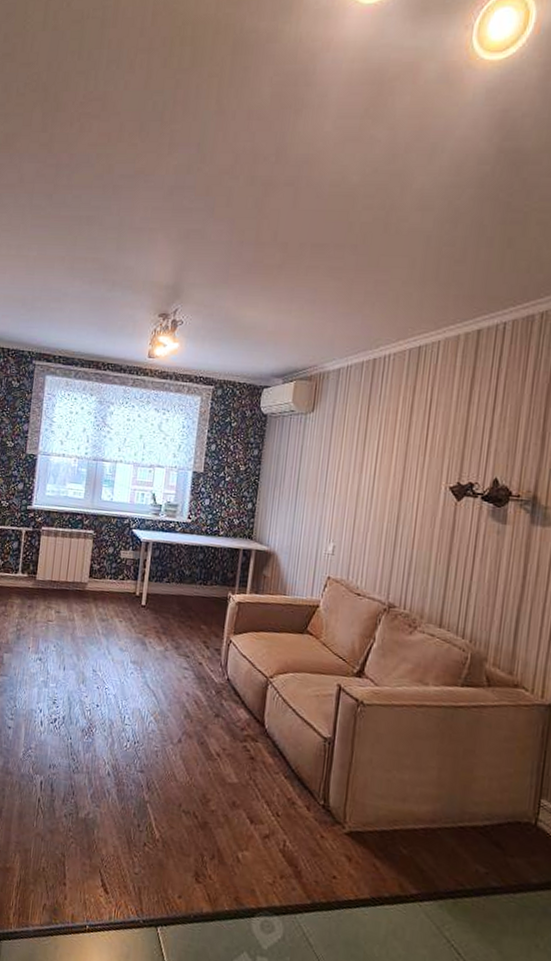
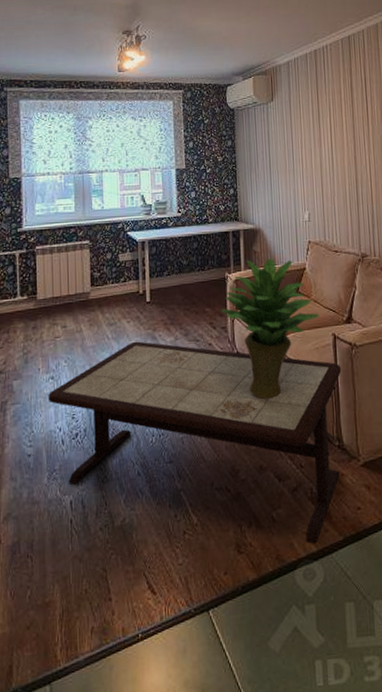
coffee table: none [34,642,342,899] -> present [49,341,342,544]
potted plant: none [217,584,326,736] -> present [221,258,319,399]

